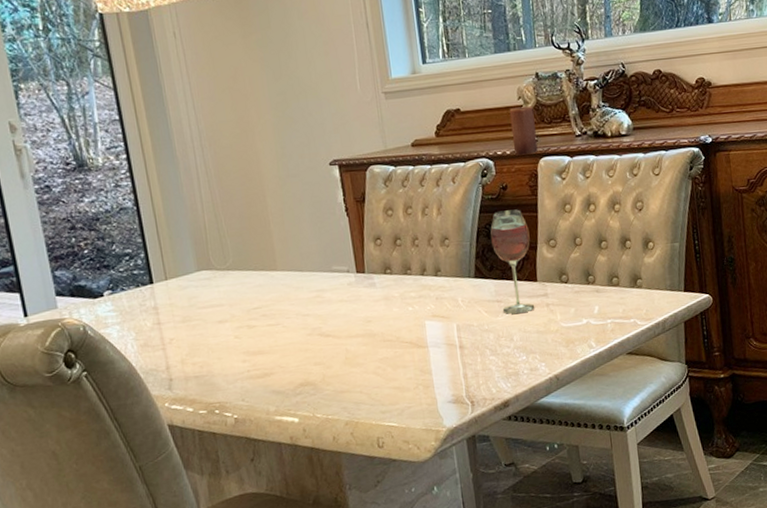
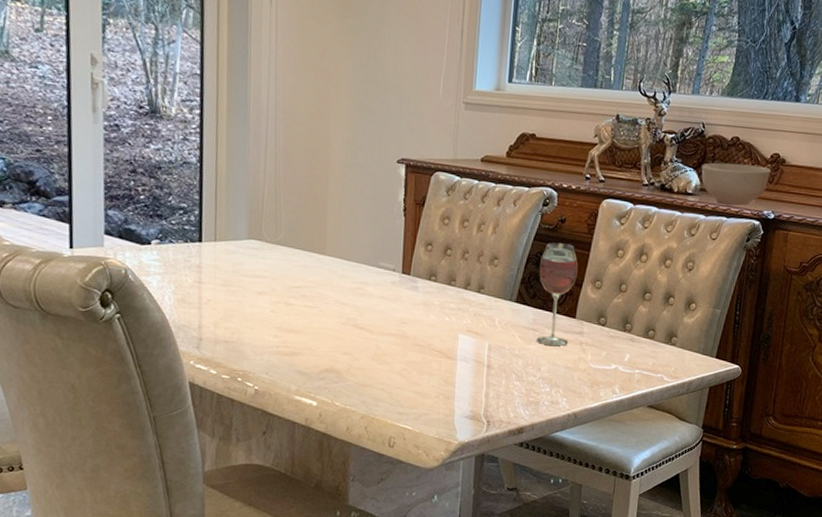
candle: present [509,106,538,156] -> none [579,144,607,194]
bowl: none [630,93,700,139] -> present [701,162,772,206]

